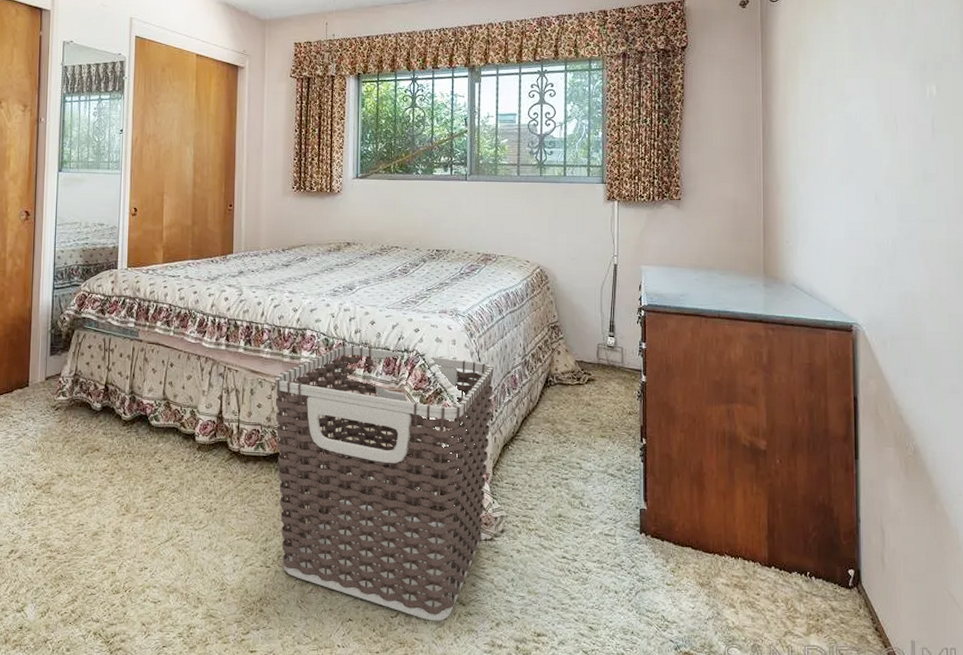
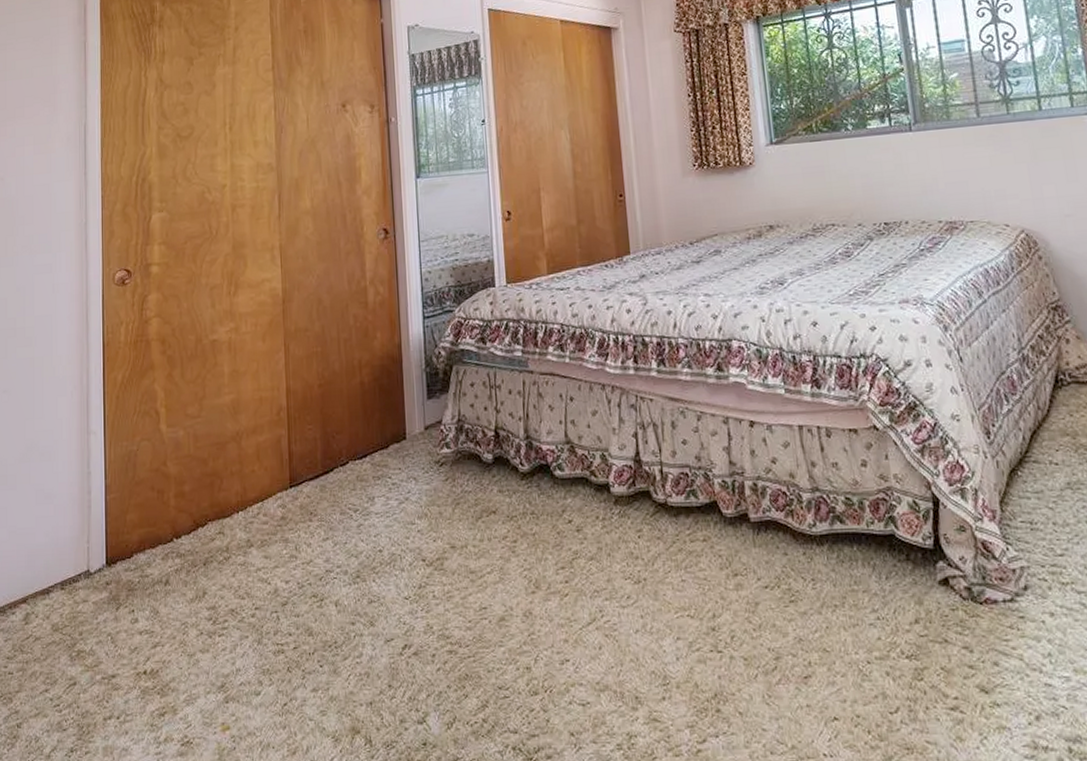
clothes hamper: present [274,346,494,621] -> none [699,355,999,716]

